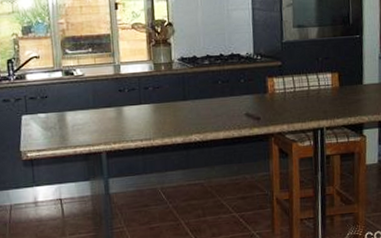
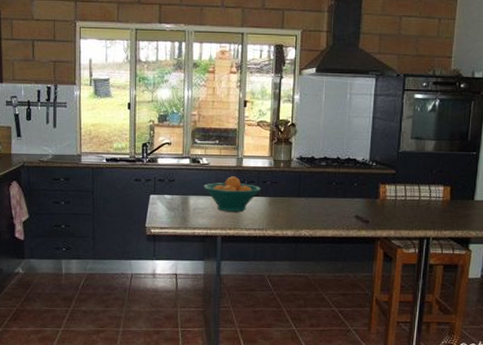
fruit bowl: none [81,85,143,125] -> present [204,176,261,212]

